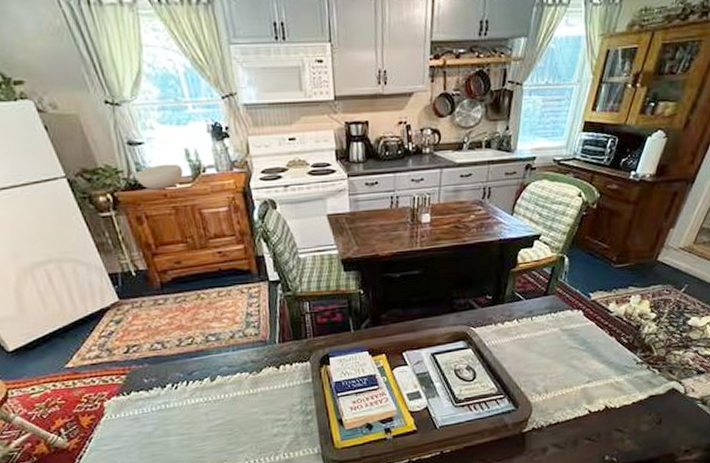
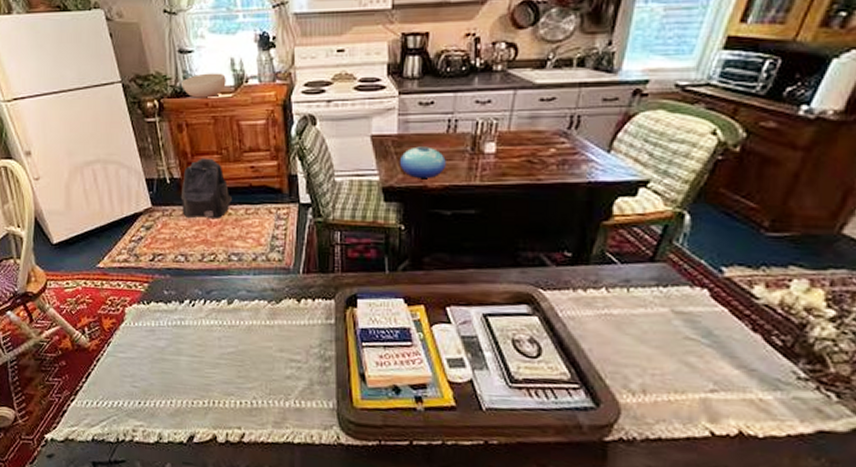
backpack: none [149,247,204,307] -> present [180,158,233,218]
bowl: none [353,221,392,249] -> present [399,146,446,178]

